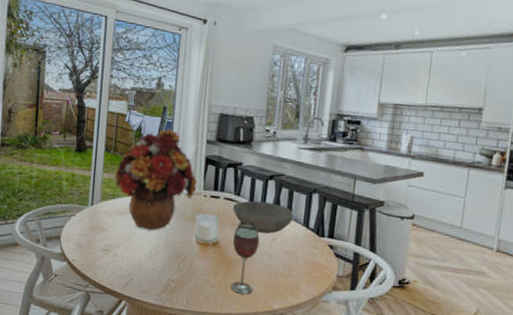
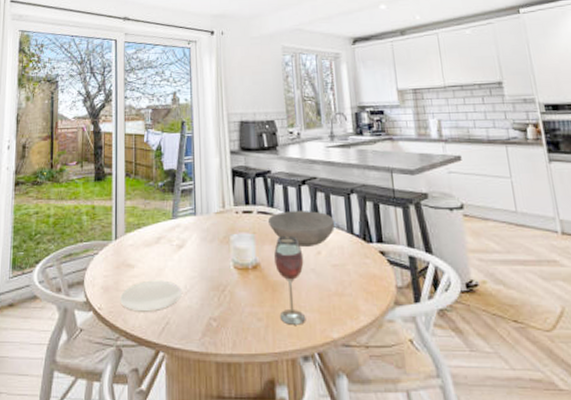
plate: none [91,243,147,269] -> present [120,280,182,313]
flower arrangement: present [114,128,198,231] -> none [137,143,227,261]

